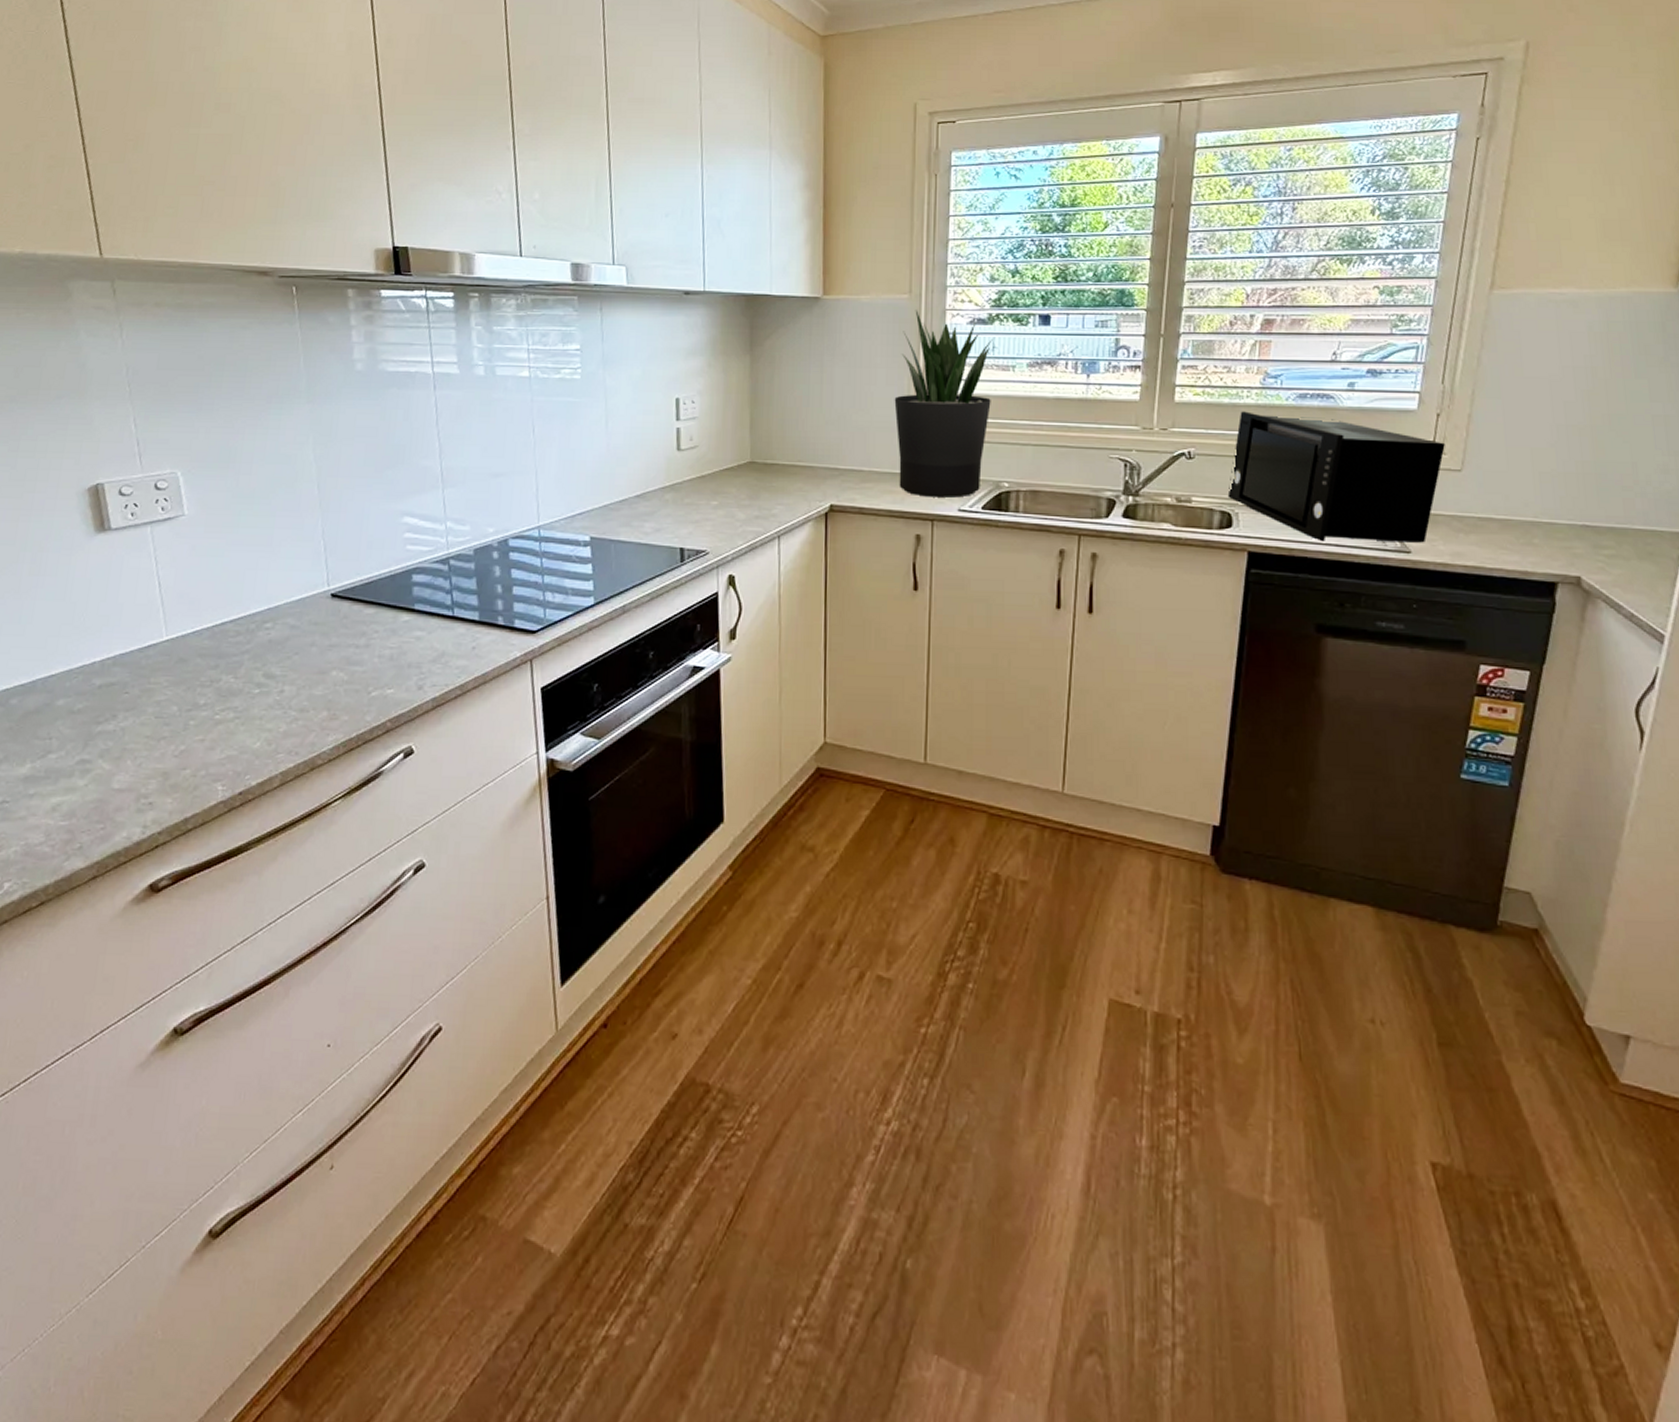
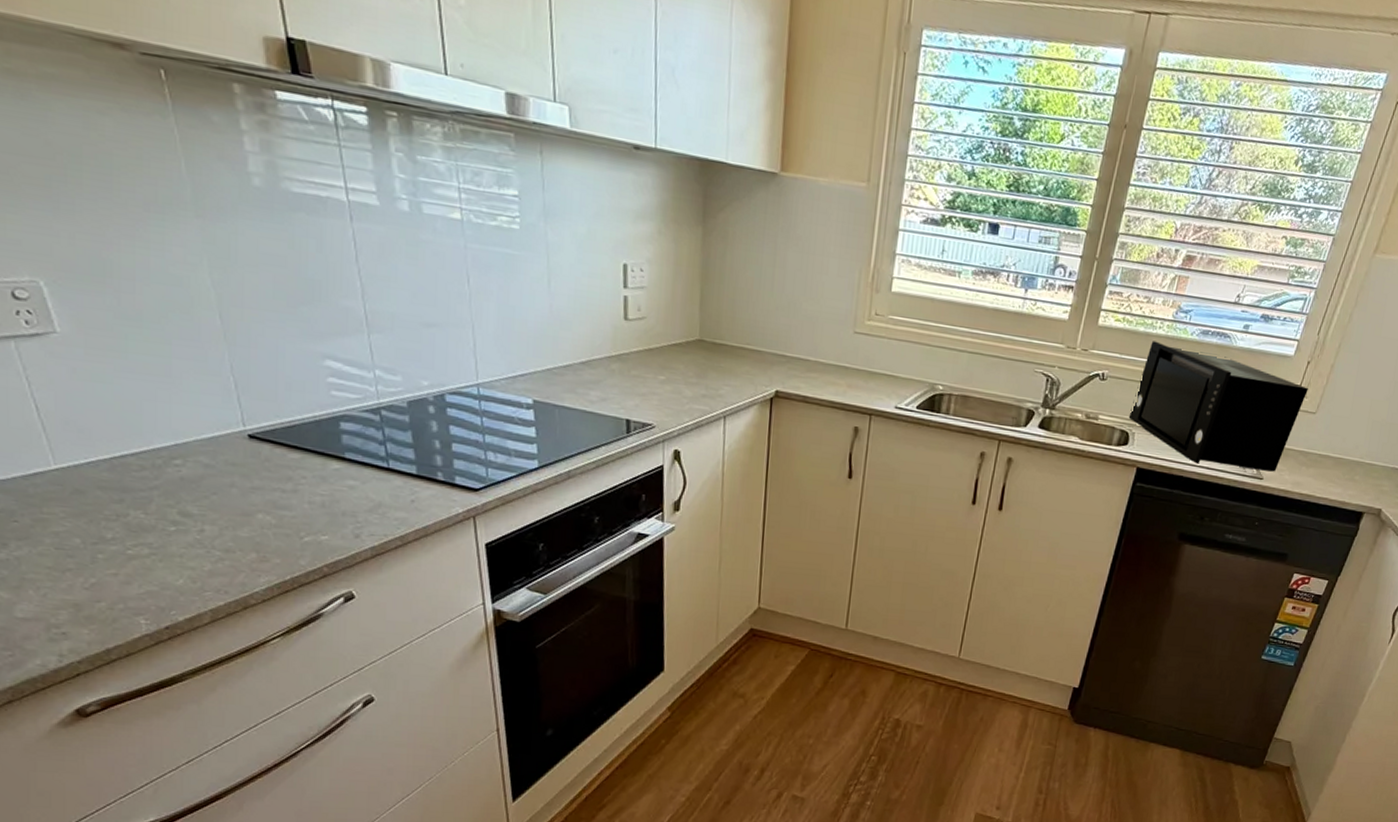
planter: present [894,310,993,498] -> none [842,201,943,395]

